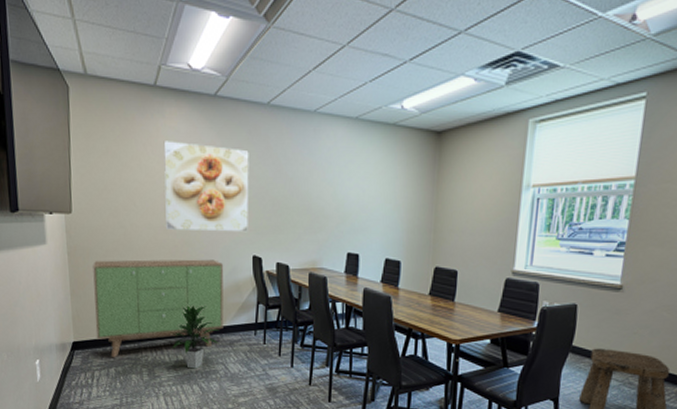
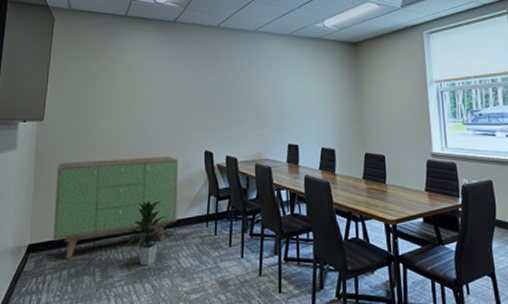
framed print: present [163,141,249,231] -> none [127,57,202,131]

